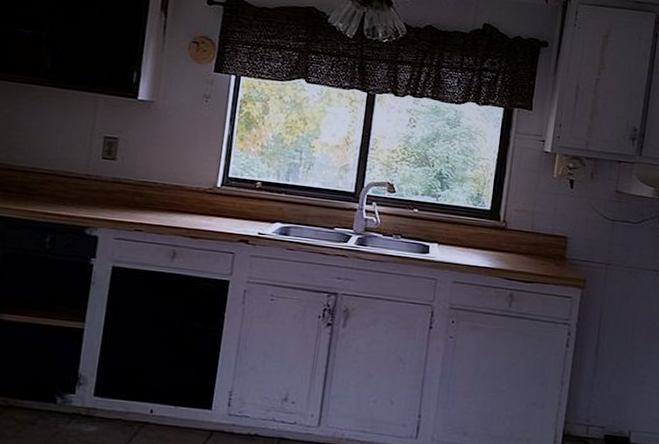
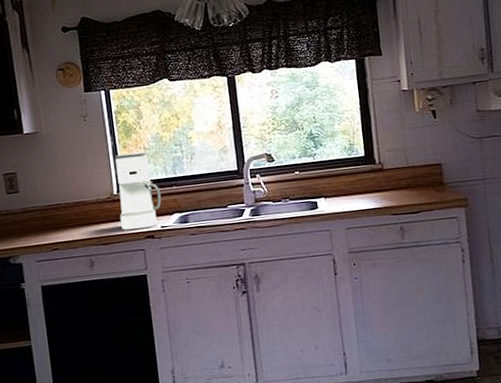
coffee maker: none [215,145,268,232] -> present [115,151,162,231]

